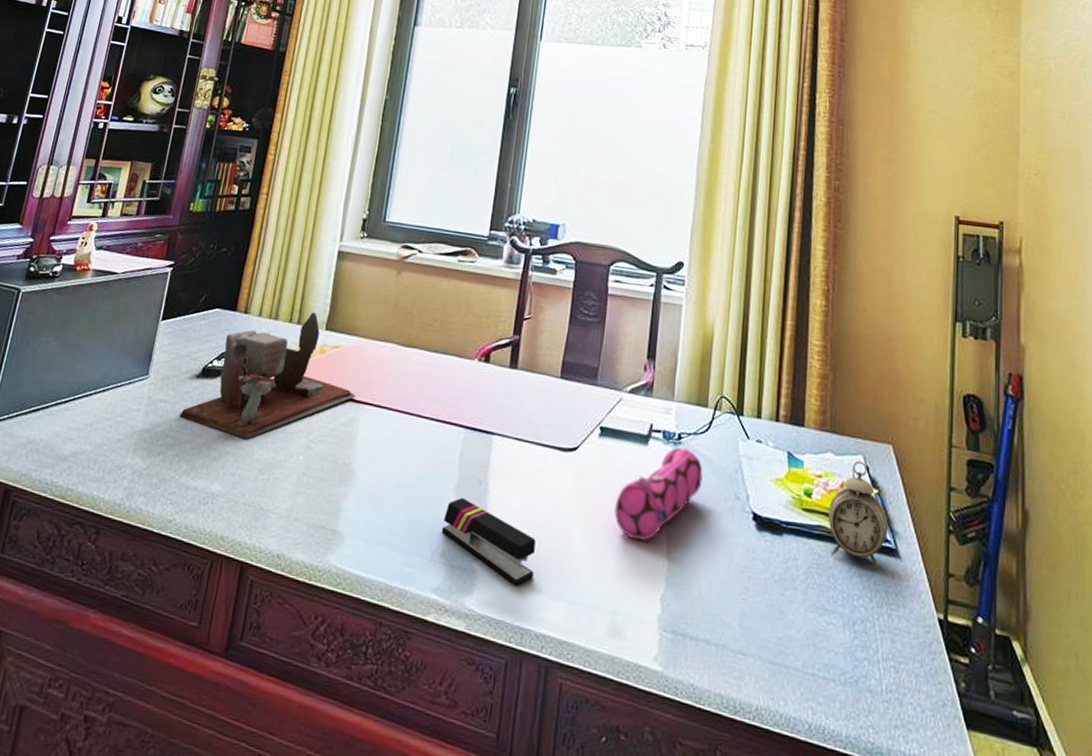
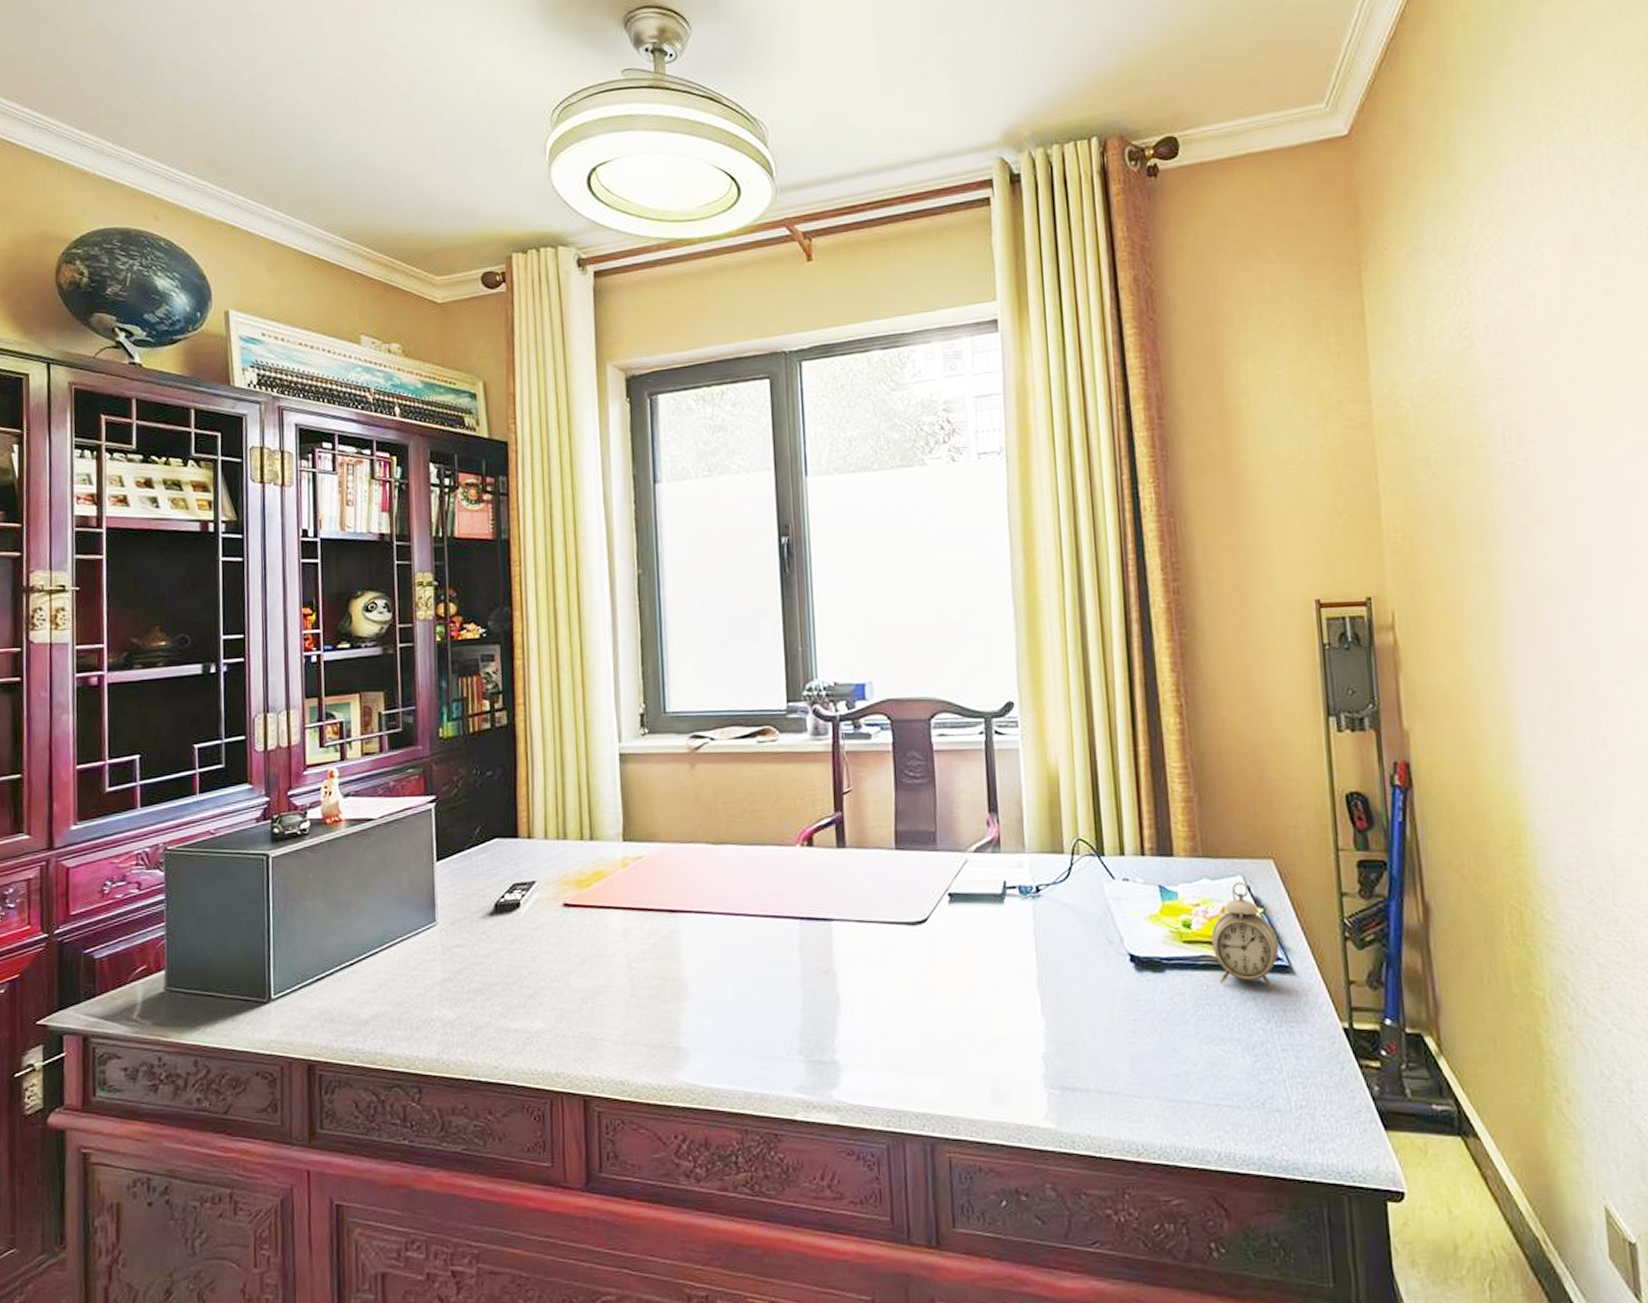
desk organizer: present [179,312,356,440] -> none [480,824,671,971]
stapler: present [441,497,536,586] -> none [793,990,902,1070]
pencil case: present [613,448,703,541] -> none [977,899,1070,1004]

